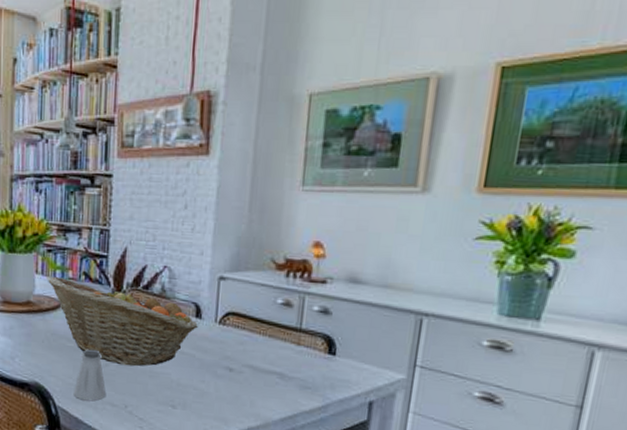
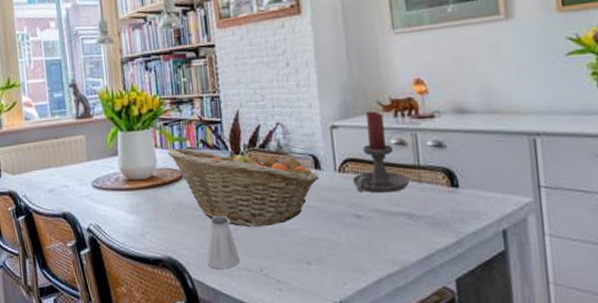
candle holder: none [231,267,289,351] -> present [352,110,410,193]

